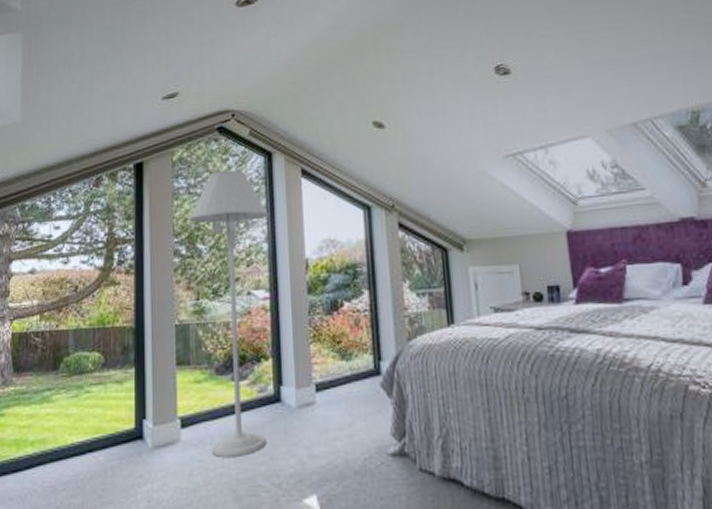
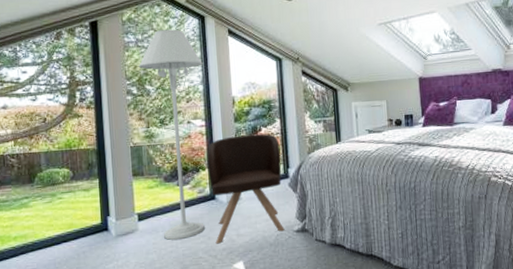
armchair: none [271,310,375,467] -> present [207,133,285,244]

